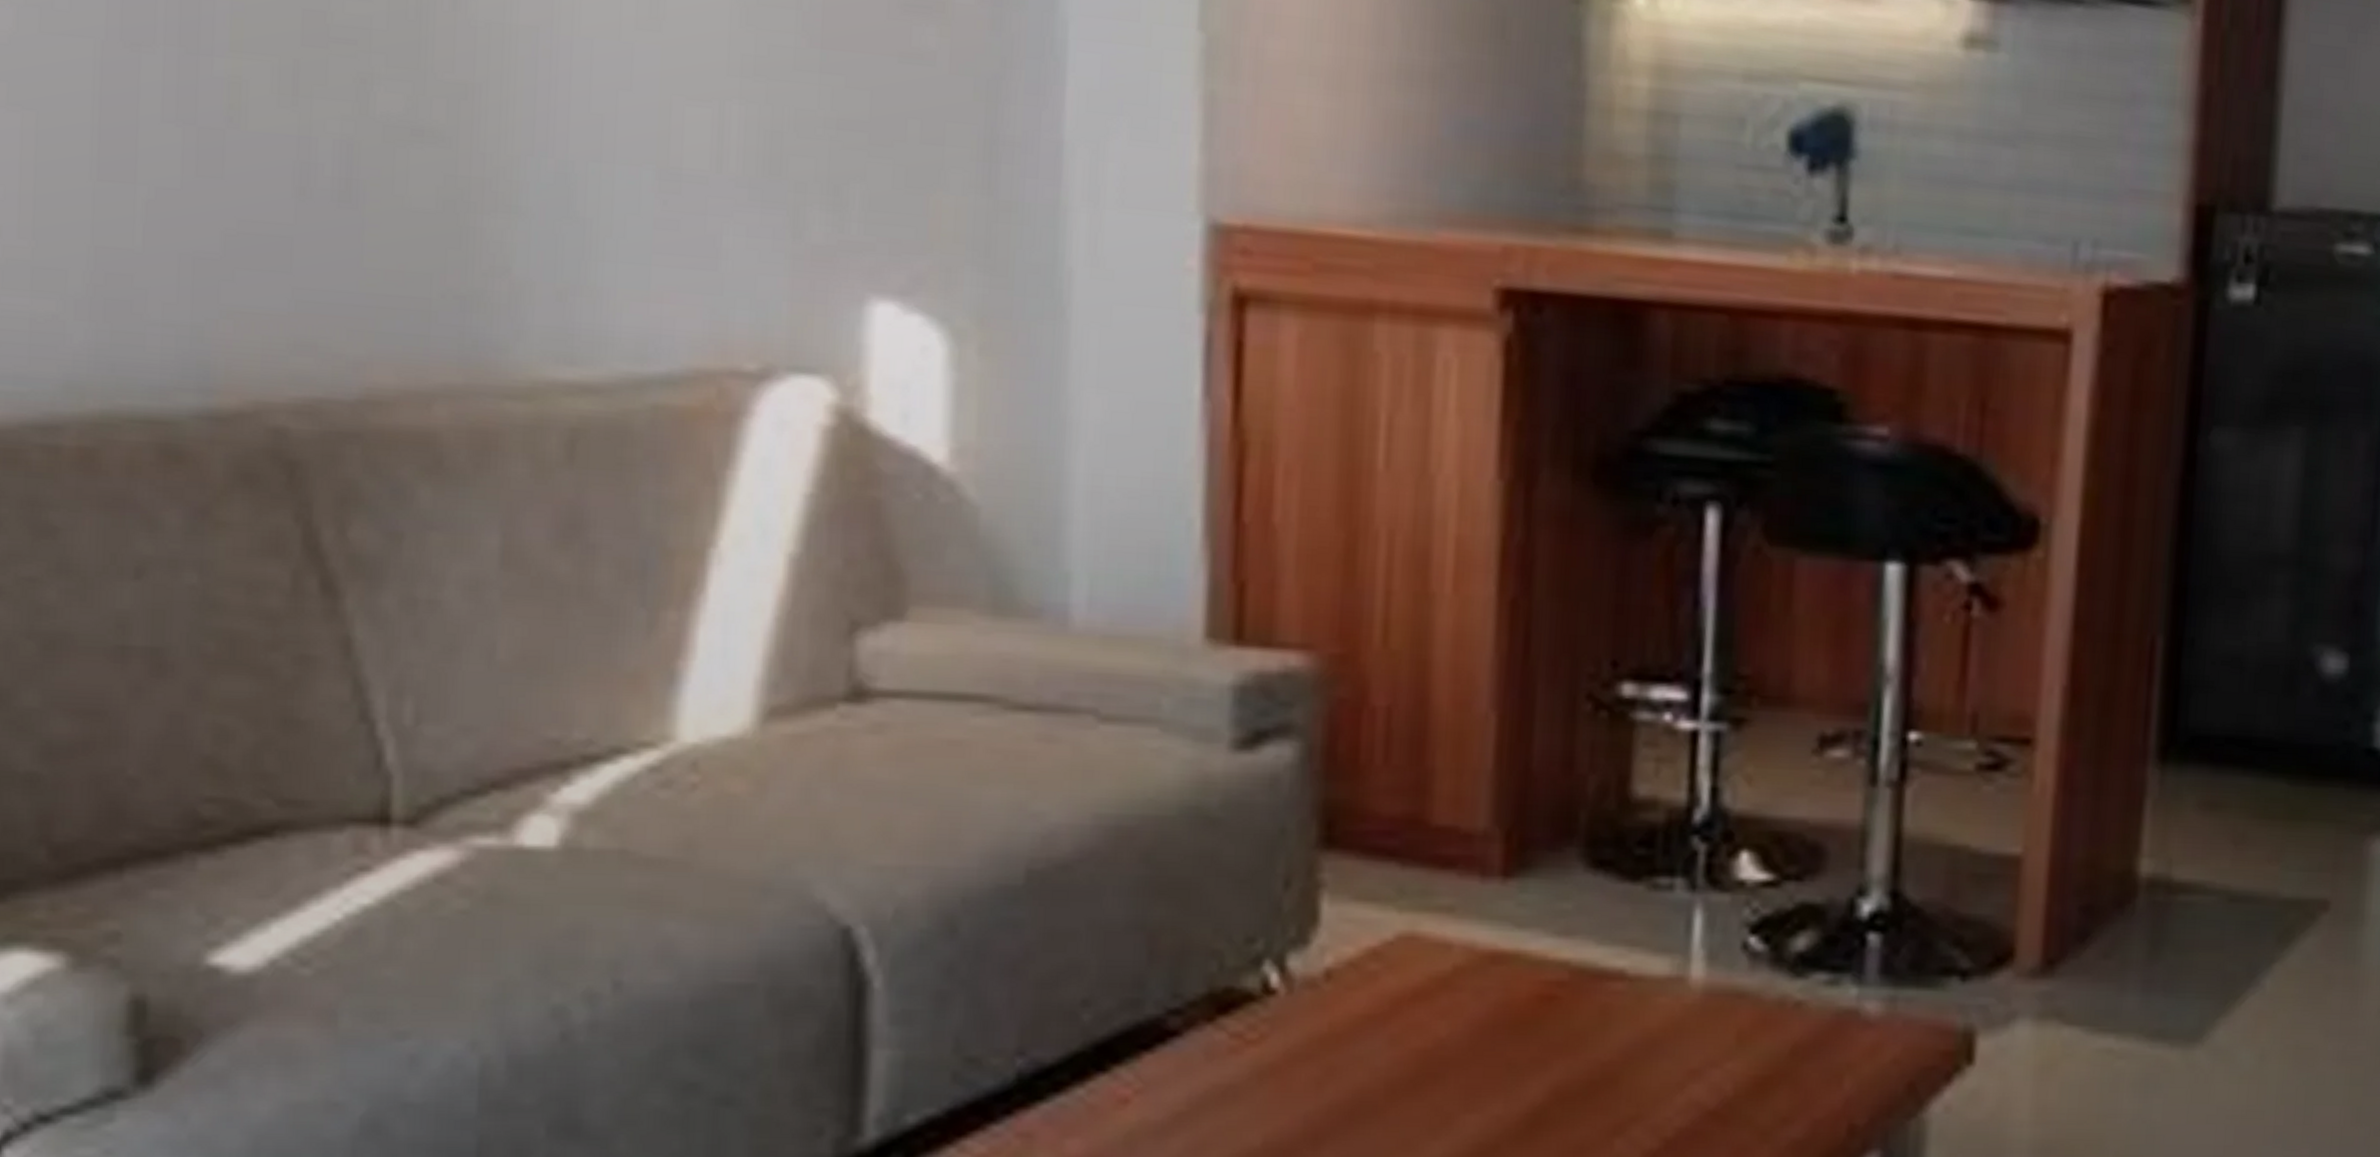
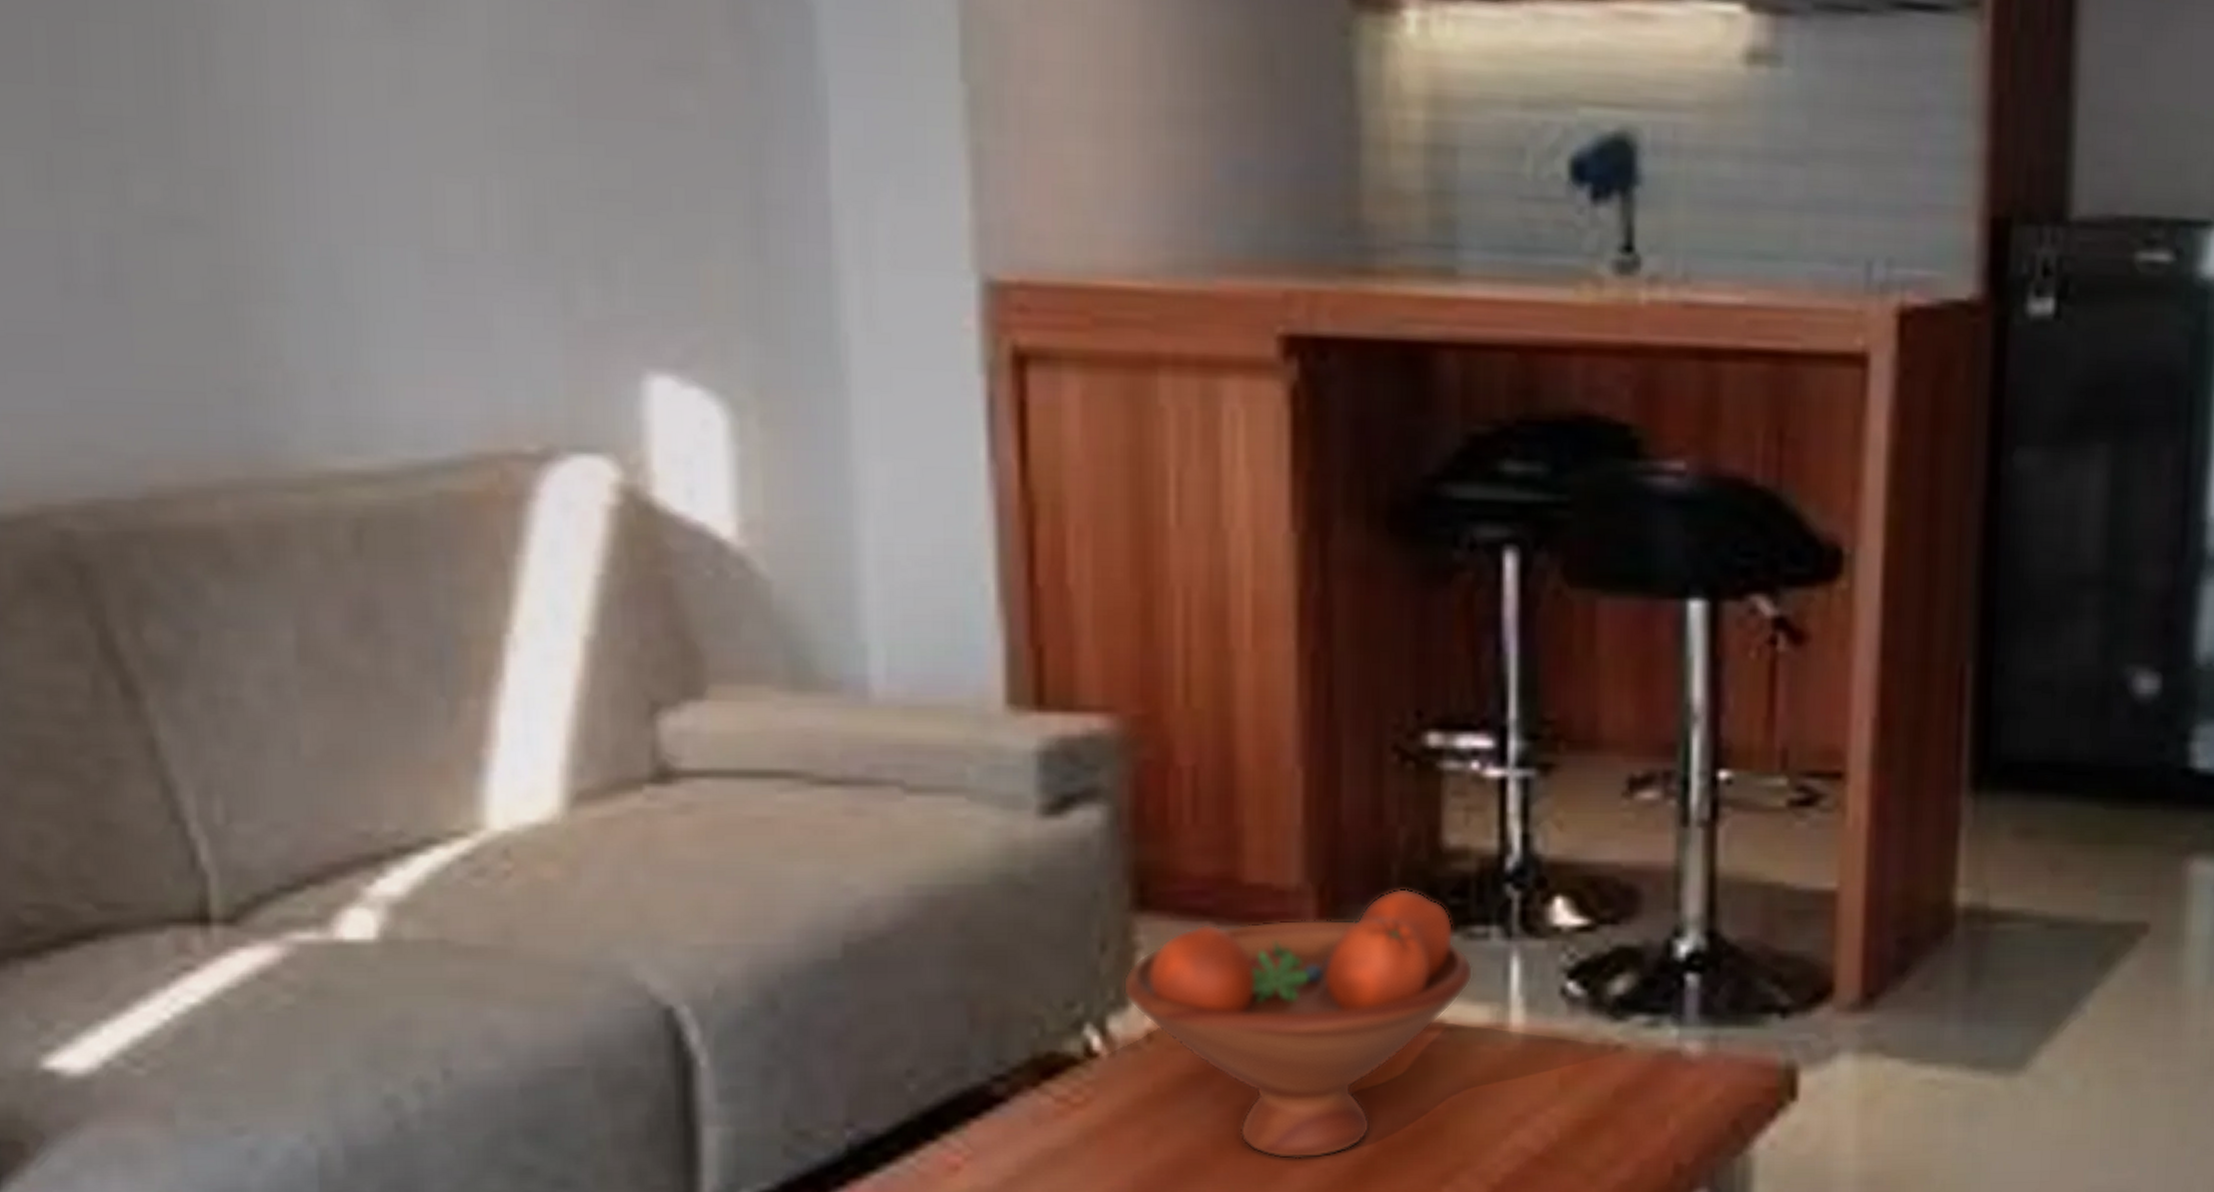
fruit bowl: none [1304,836,1657,1105] -> present [1123,888,1474,1159]

